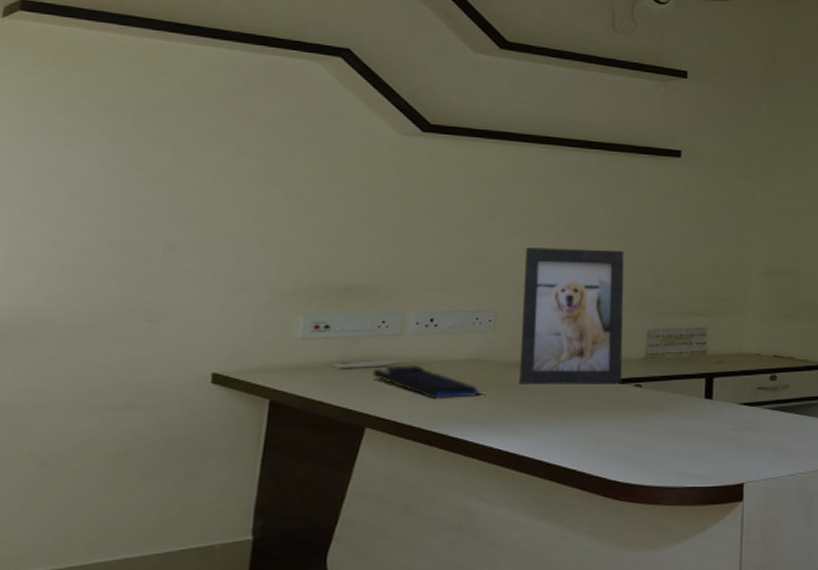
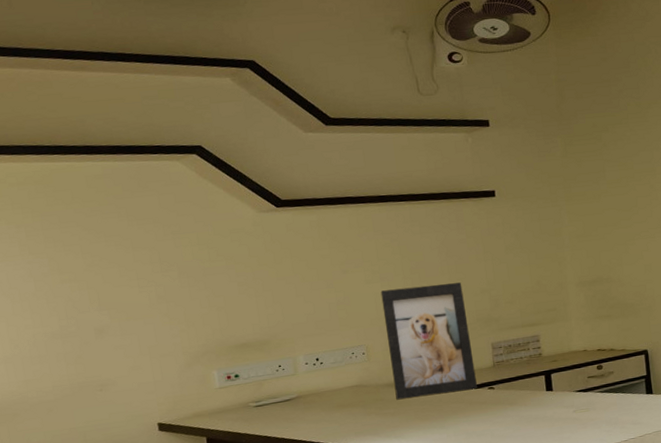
keyboard: present [372,364,484,400] -> none [280,395,370,421]

